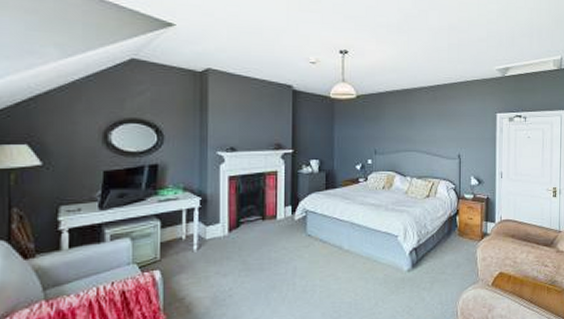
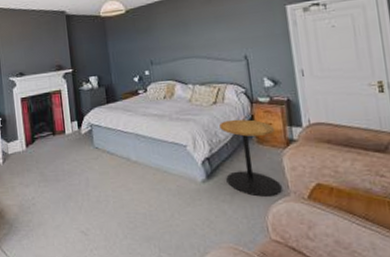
side table: none [429,213,474,284] -> present [219,119,283,197]

